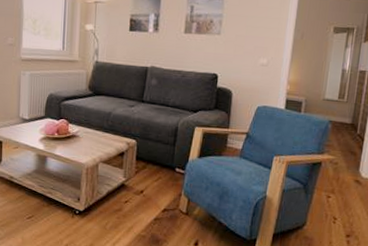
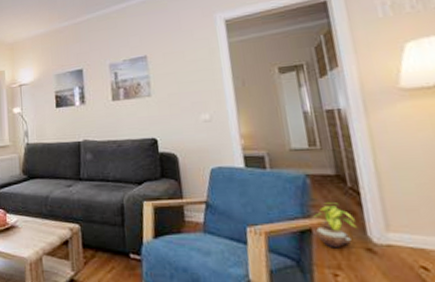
potted plant: none [324,143,355,178] -> present [312,201,358,248]

